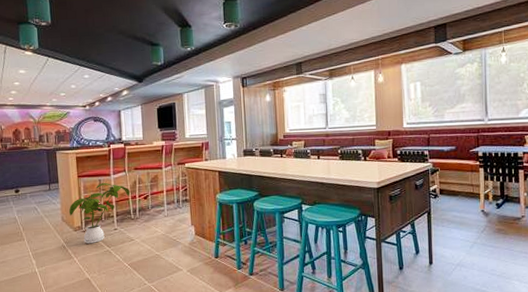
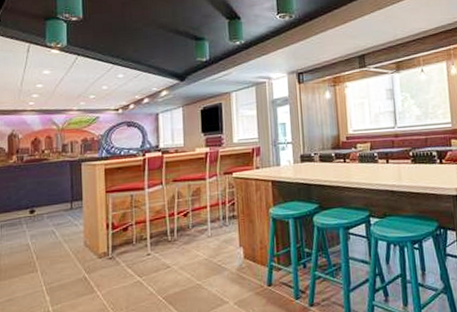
house plant: present [68,182,131,244] -> none [93,198,168,273]

